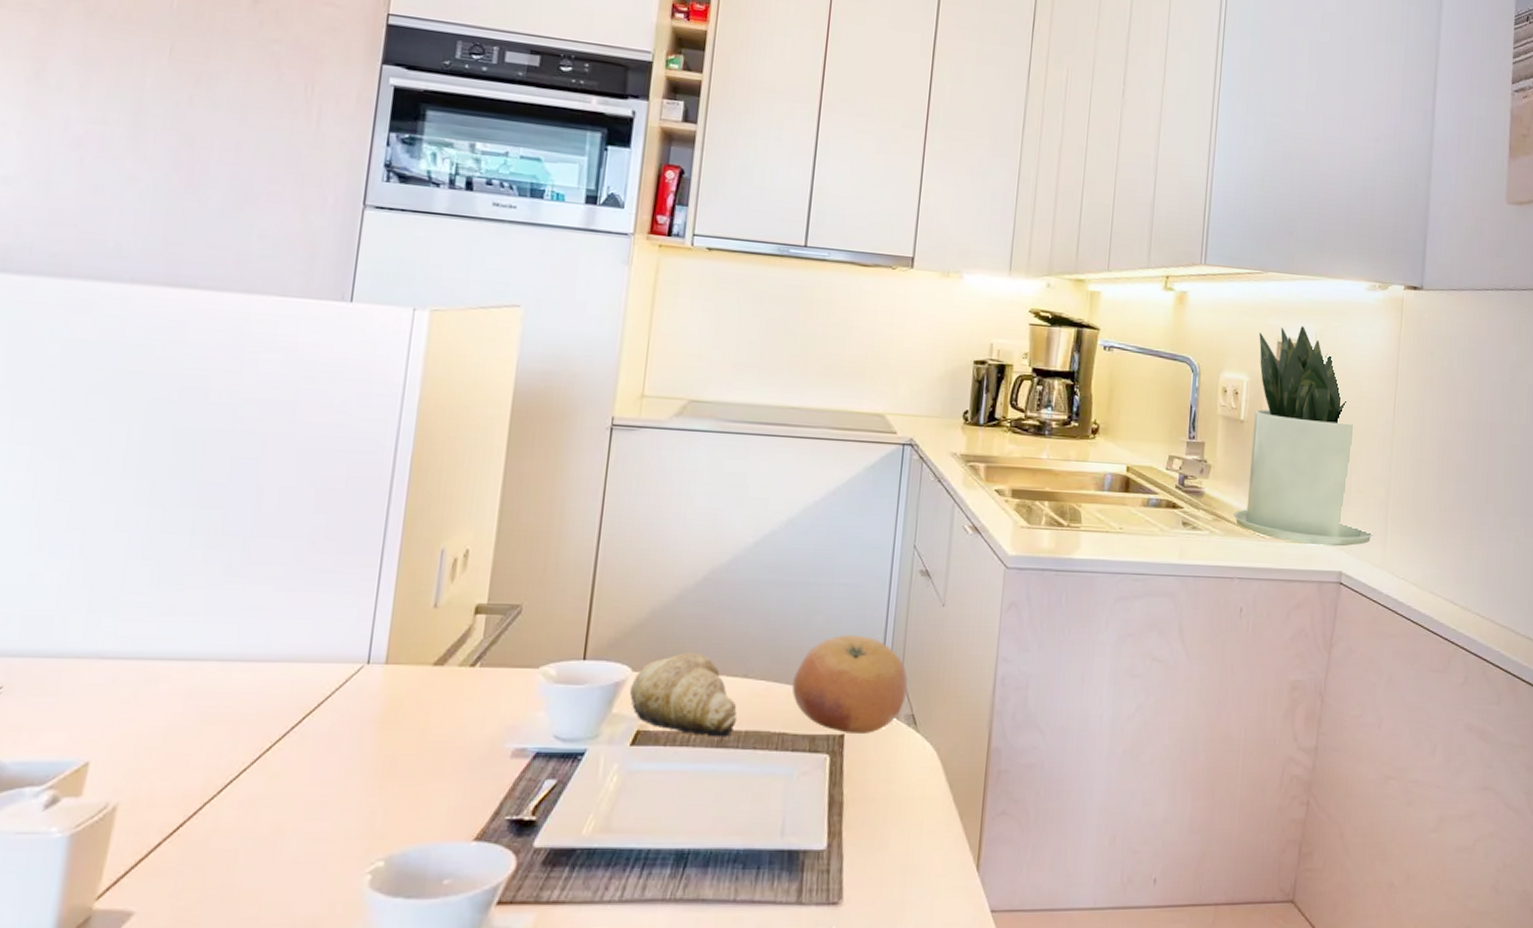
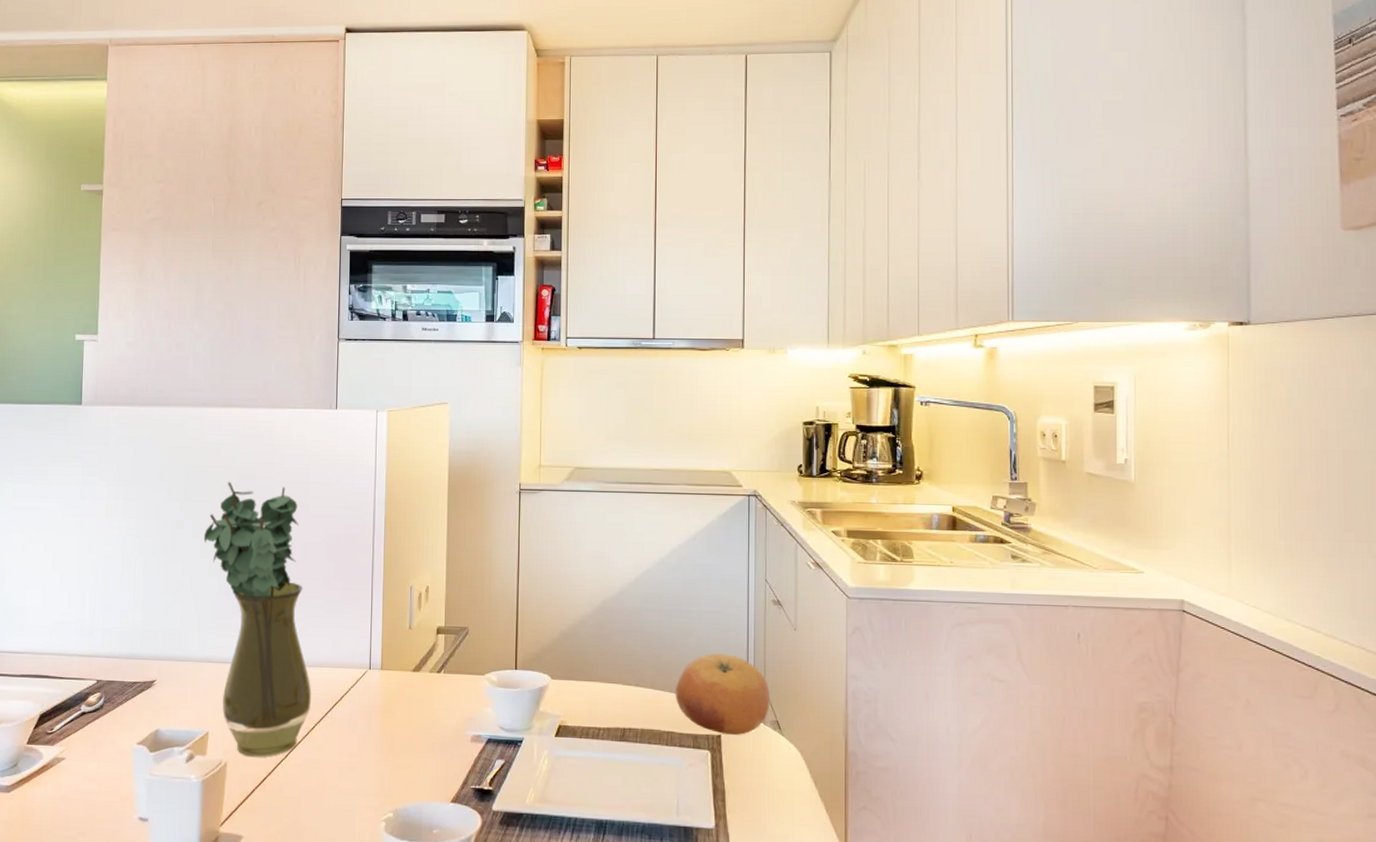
vase: none [109,394,276,795] -> present [203,481,312,757]
crescent roll: present [629,653,737,737] -> none [550,666,633,733]
planter: present [1232,326,1374,547] -> none [1061,369,1217,576]

